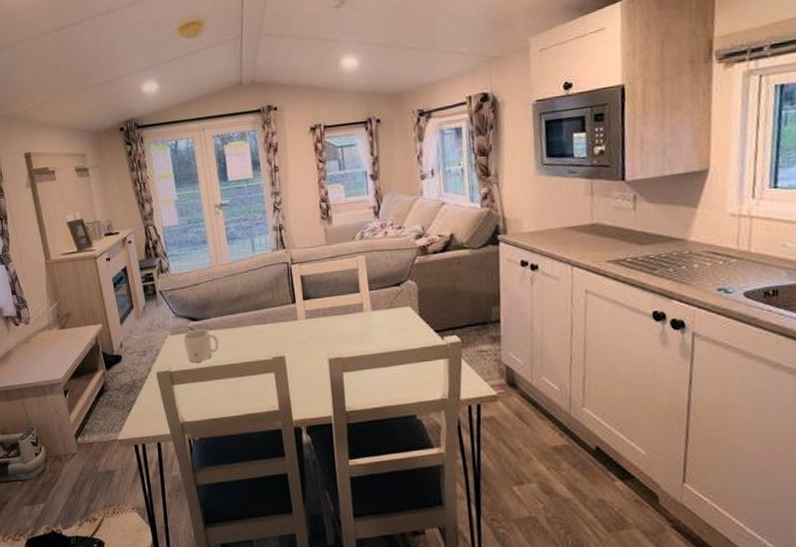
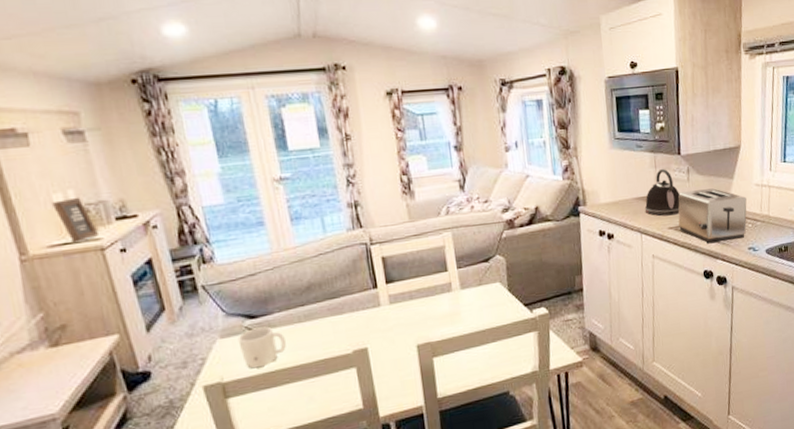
kettle: none [576,195,623,248] -> present [644,168,680,216]
toaster: none [620,218,717,281] -> present [678,188,747,244]

